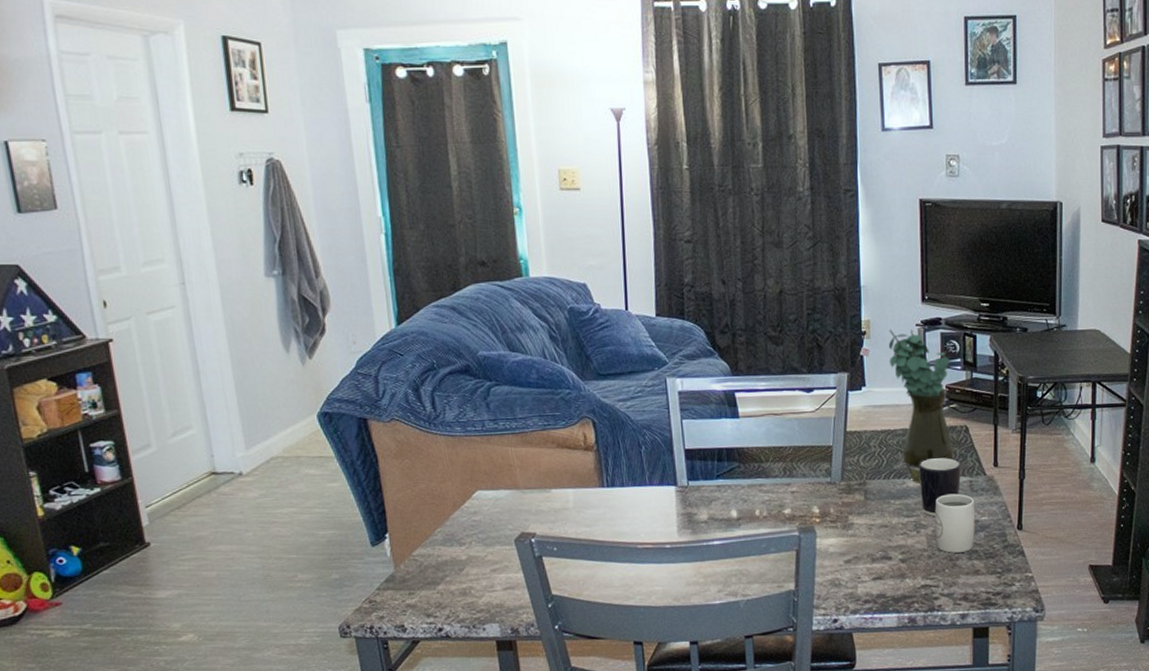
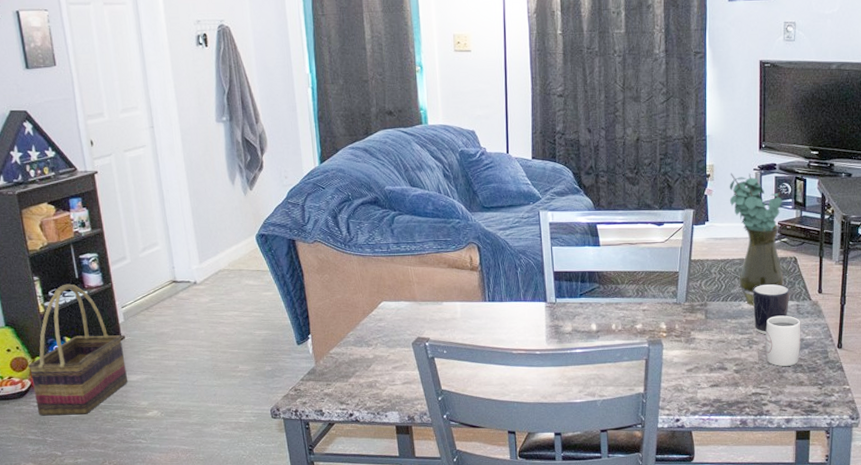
basket: none [23,479,154,647] -> present [28,284,128,416]

